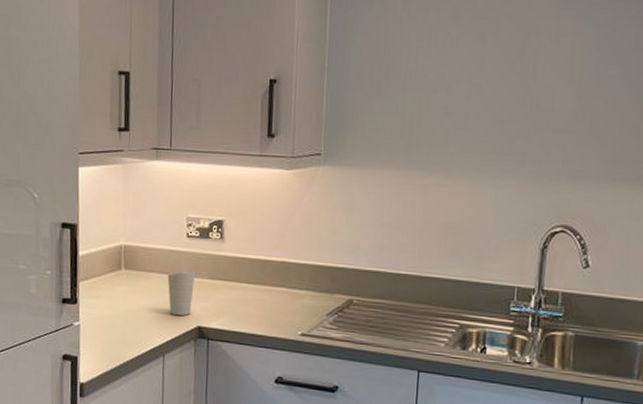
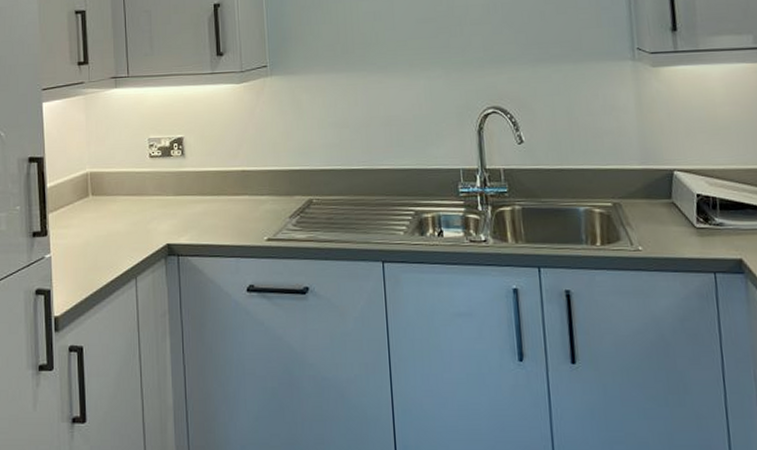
cup: present [167,271,195,316] -> none [134,190,160,235]

